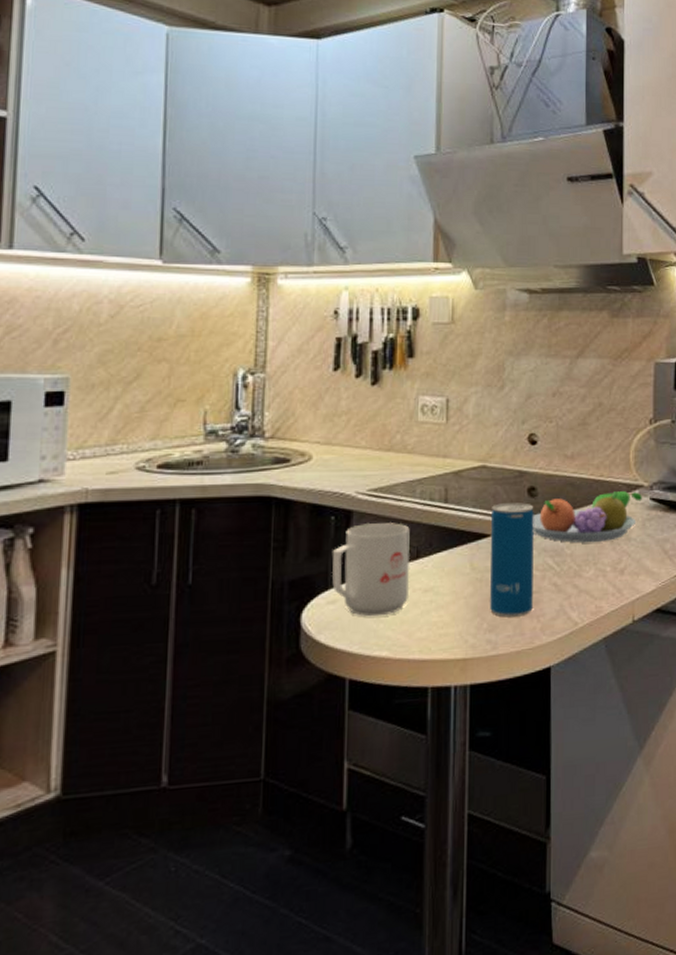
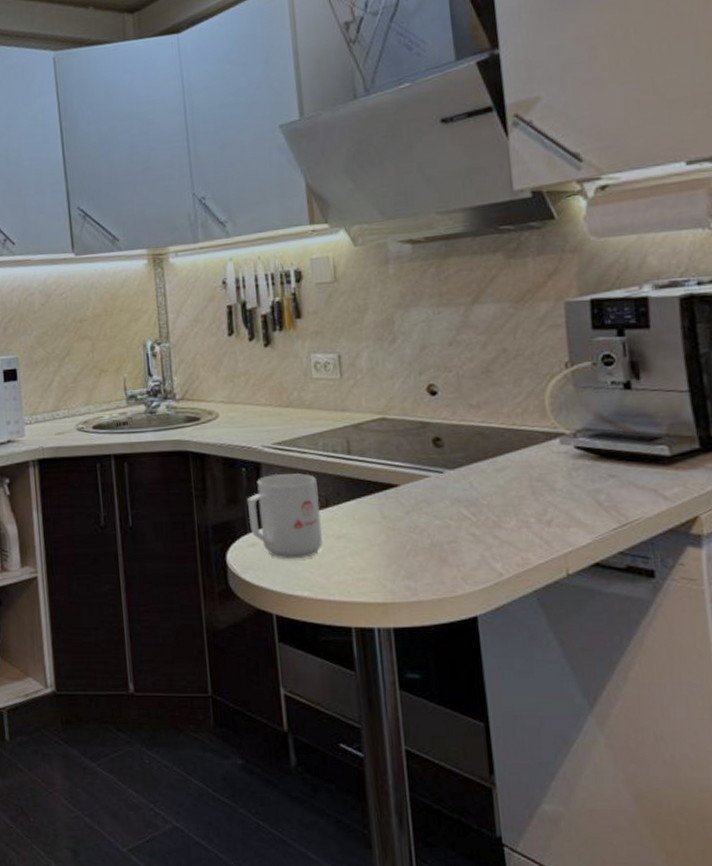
beverage can: present [490,503,534,618] -> none [396,453,451,565]
fruit bowl: present [533,491,642,543] -> none [441,440,565,494]

